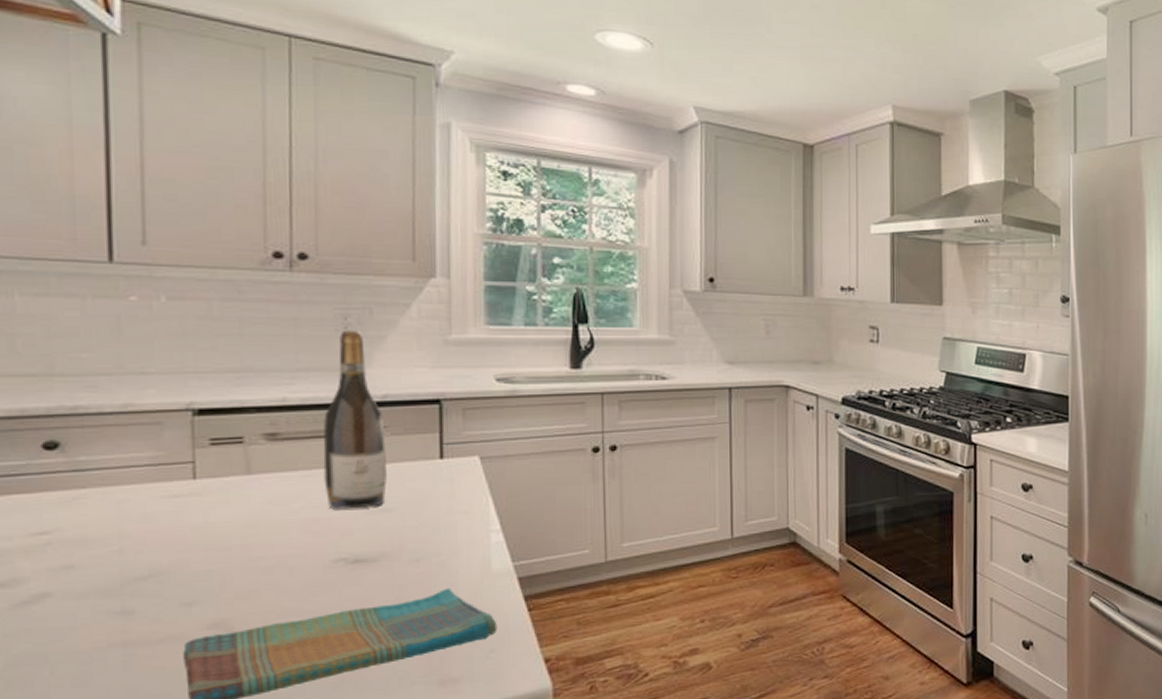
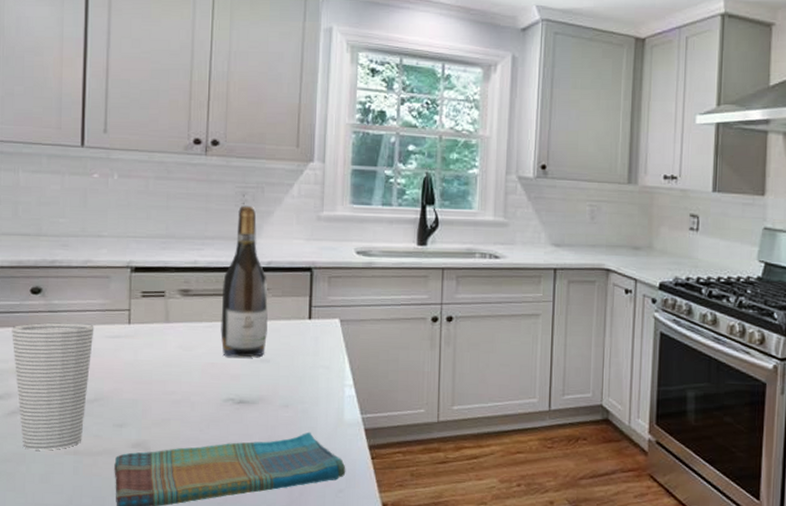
cup: none [16,483,143,647] -> present [12,322,94,451]

